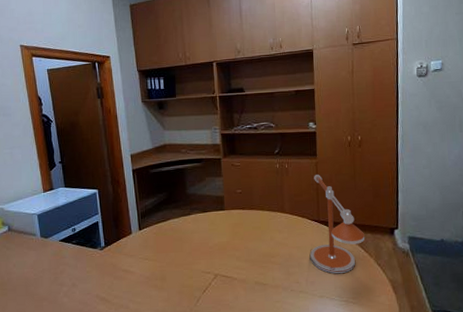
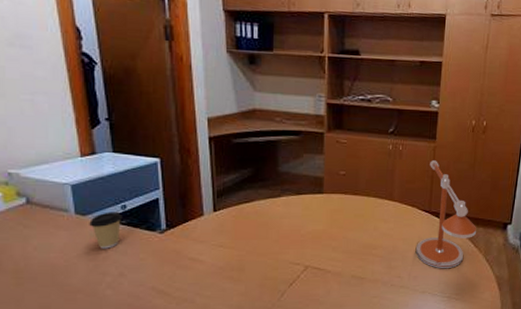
coffee cup: none [50,234,73,264] -> present [89,212,123,249]

